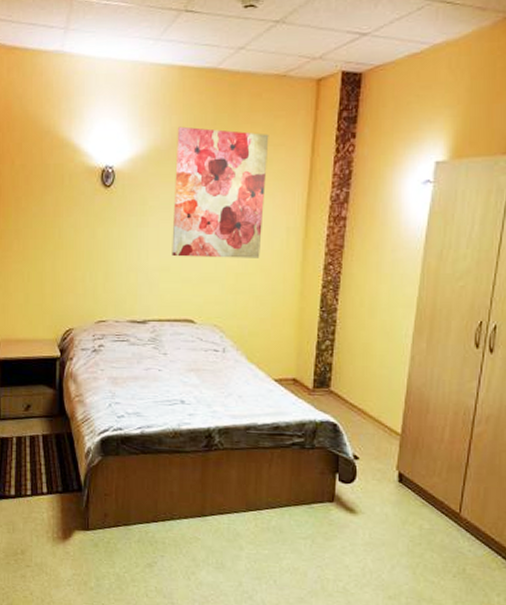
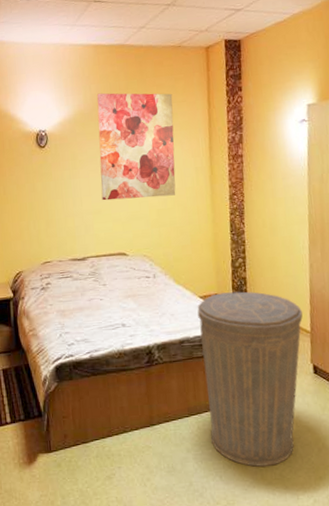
trash can: none [269,378,395,577] -> present [197,291,303,467]

